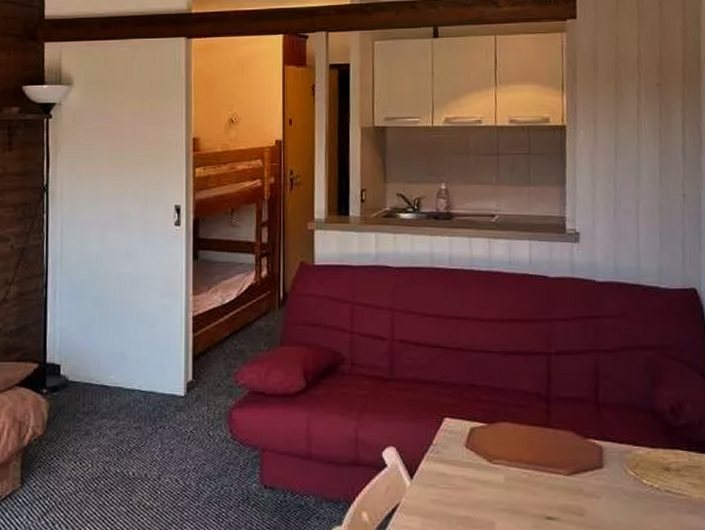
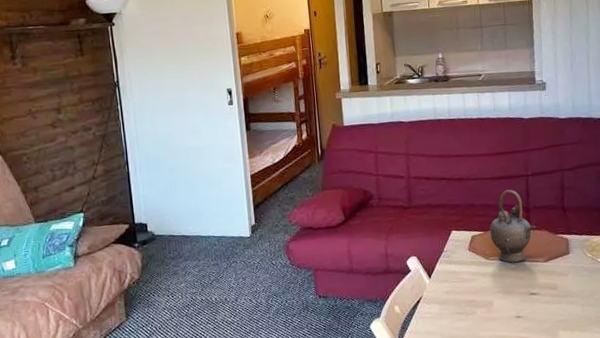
teapot: none [496,370,558,470] -> present [490,189,535,263]

